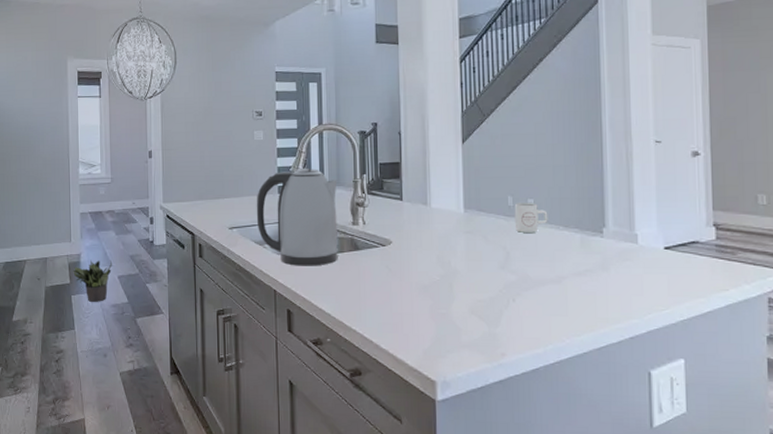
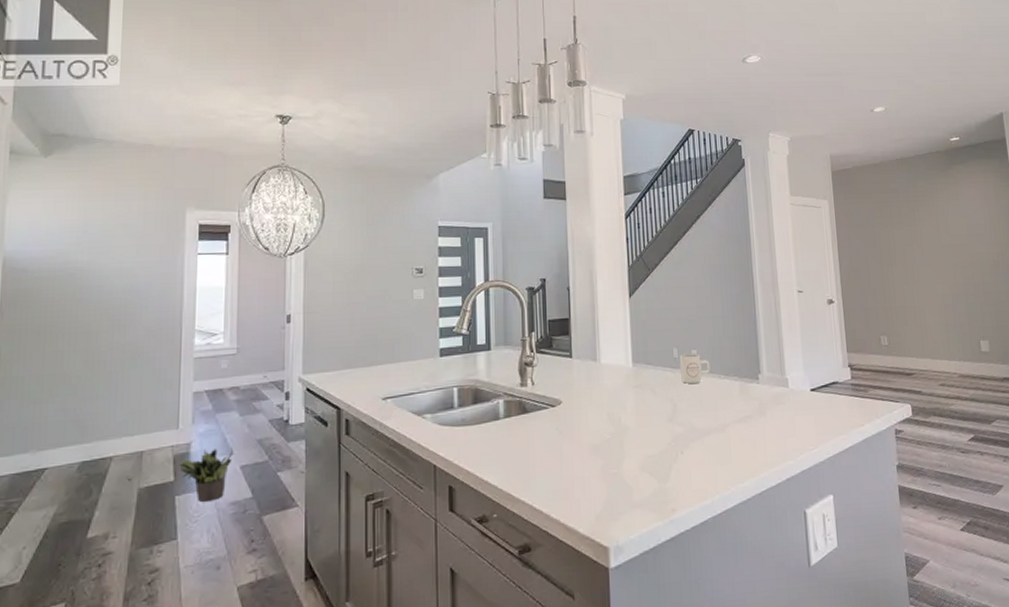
kettle: present [256,167,338,266] -> none [414,327,505,436]

